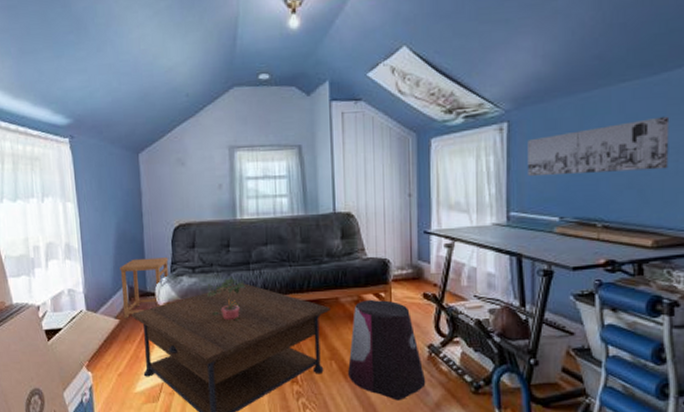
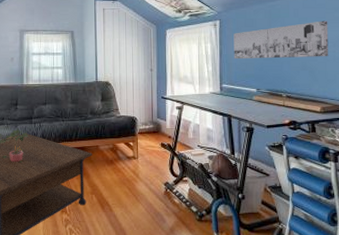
stool: present [348,299,426,401] -> none [105,147,163,227]

